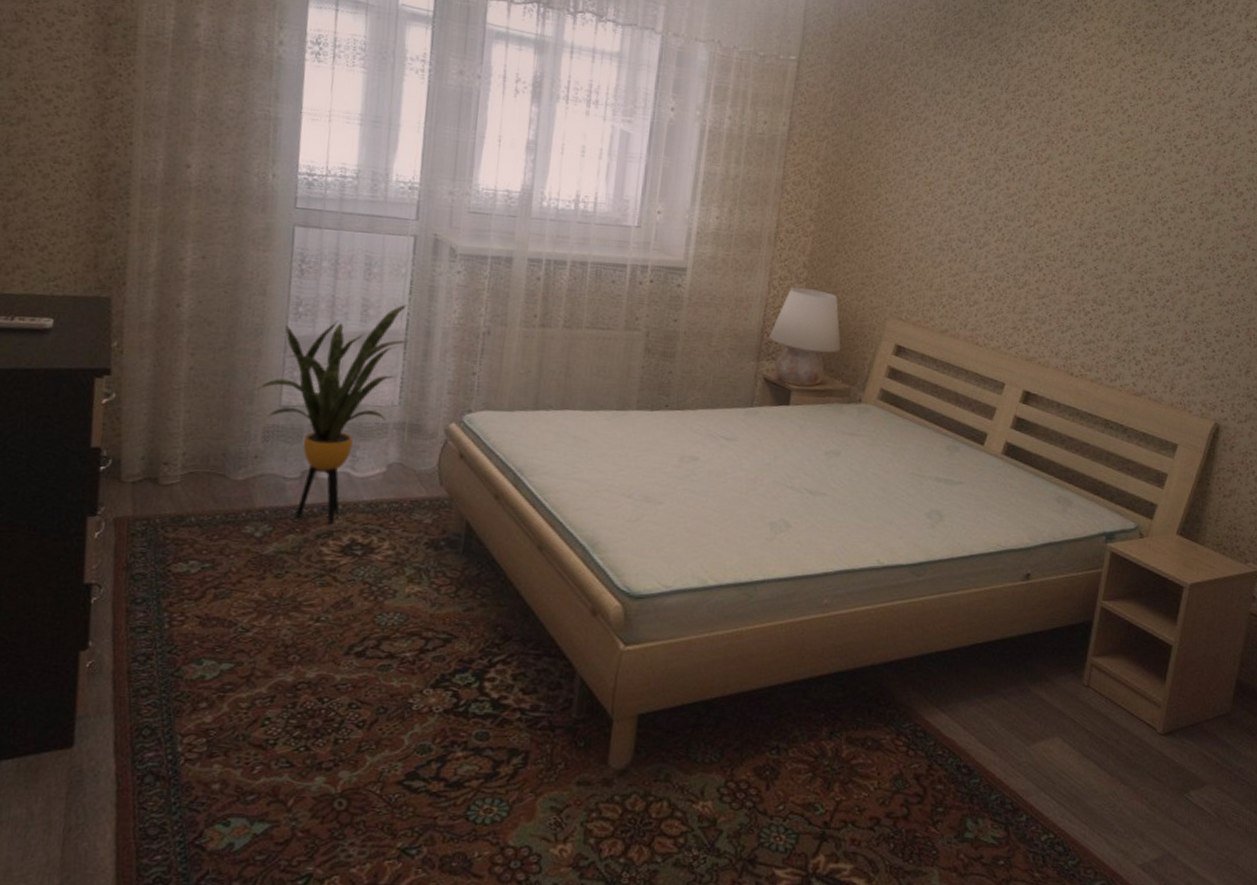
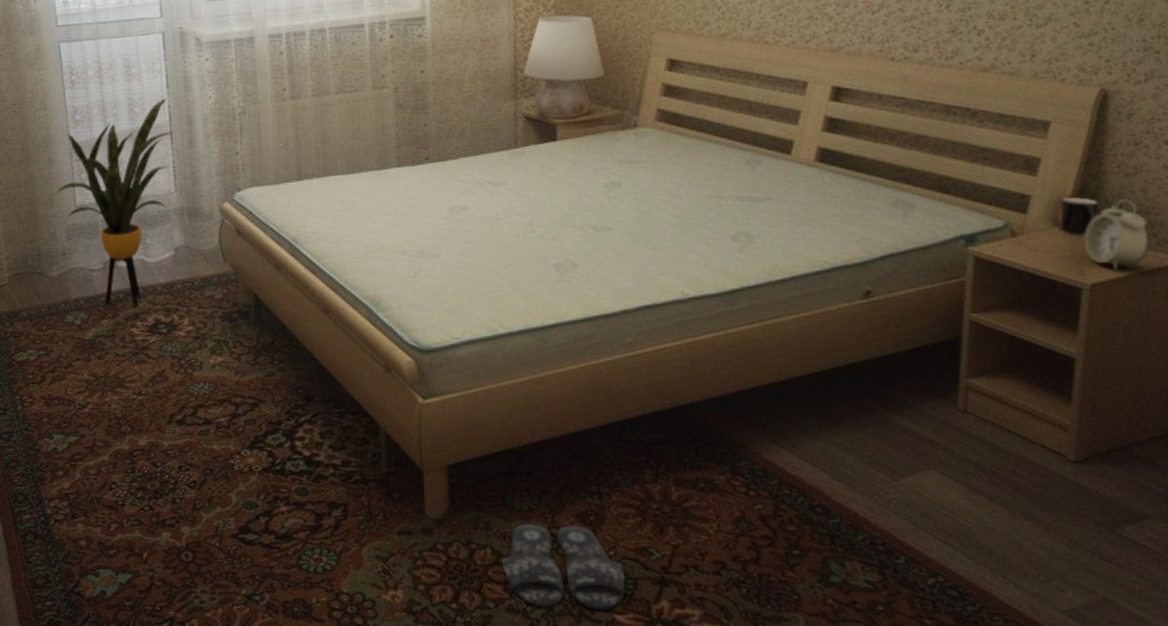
slippers: none [676,777,790,866] -> present [502,524,626,611]
mug: none [1175,508,1204,544] -> present [1059,196,1100,238]
alarm clock: none [1190,516,1234,573] -> present [1084,199,1150,270]

